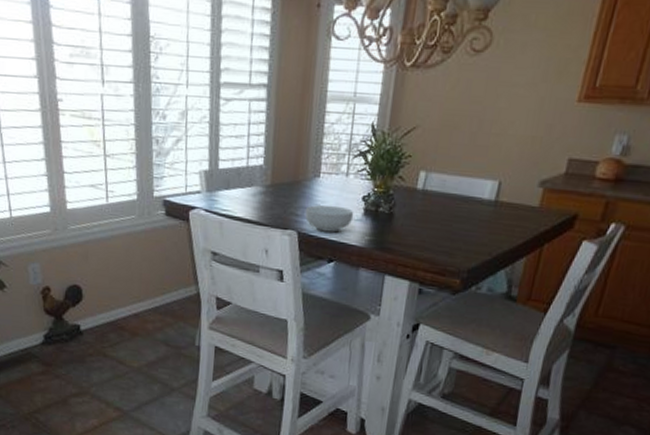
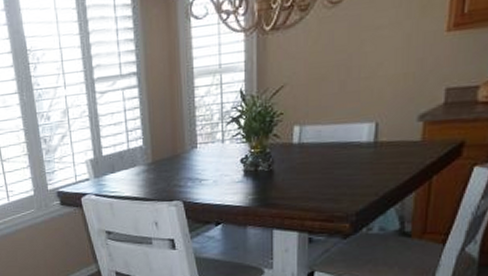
cereal bowl: present [304,204,354,233] -> none [187,171,235,198]

